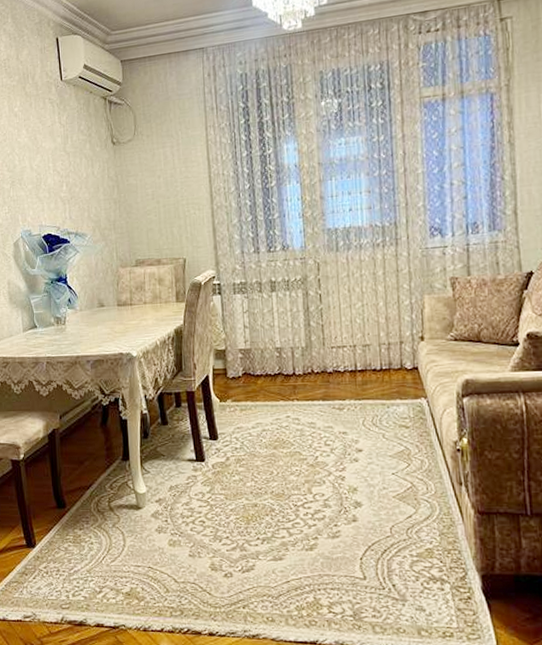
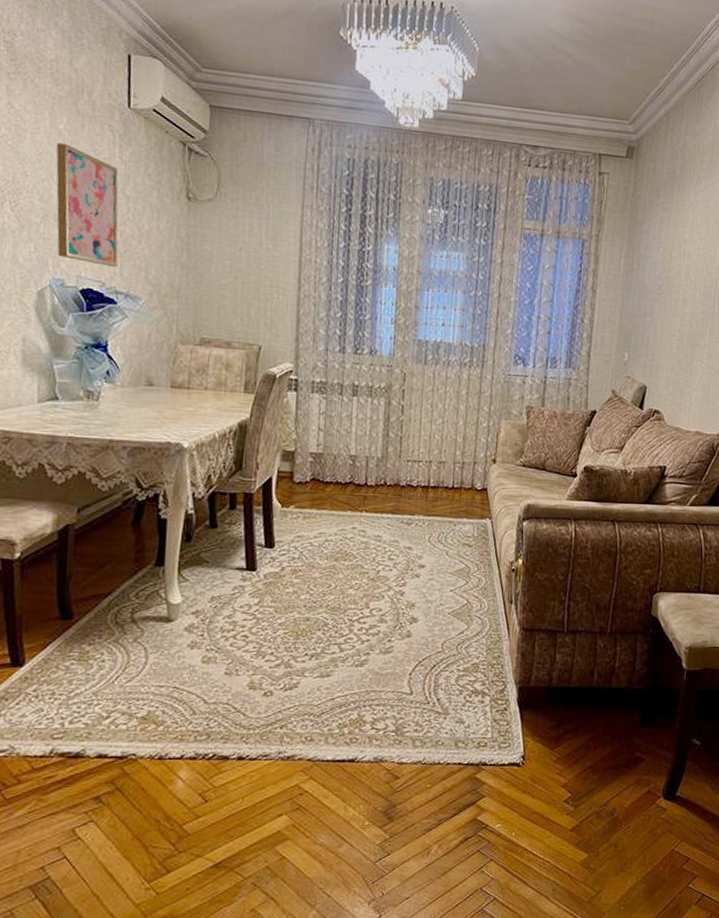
wall art: none [14,121,67,213] -> present [56,142,119,267]

